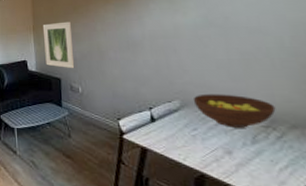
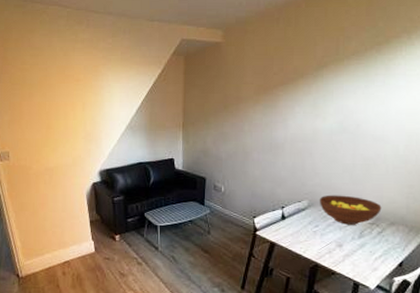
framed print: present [42,21,75,69] -> none [192,120,221,169]

